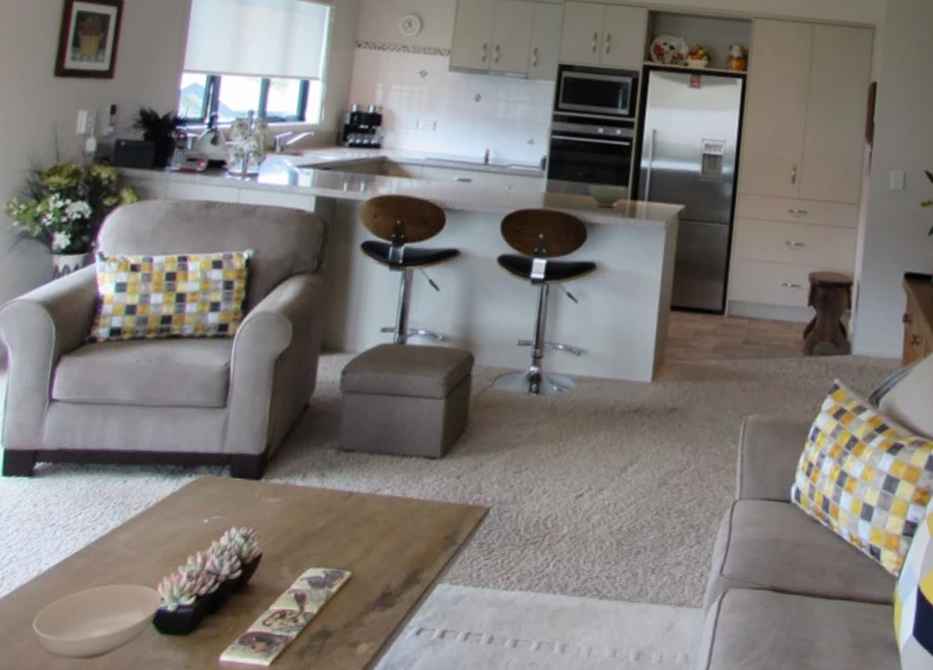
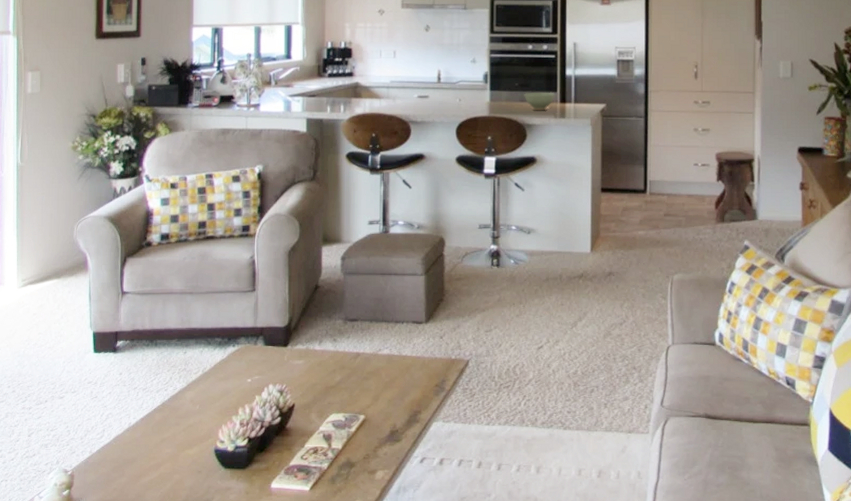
bowl: present [32,583,162,660] -> none [129,431,223,490]

